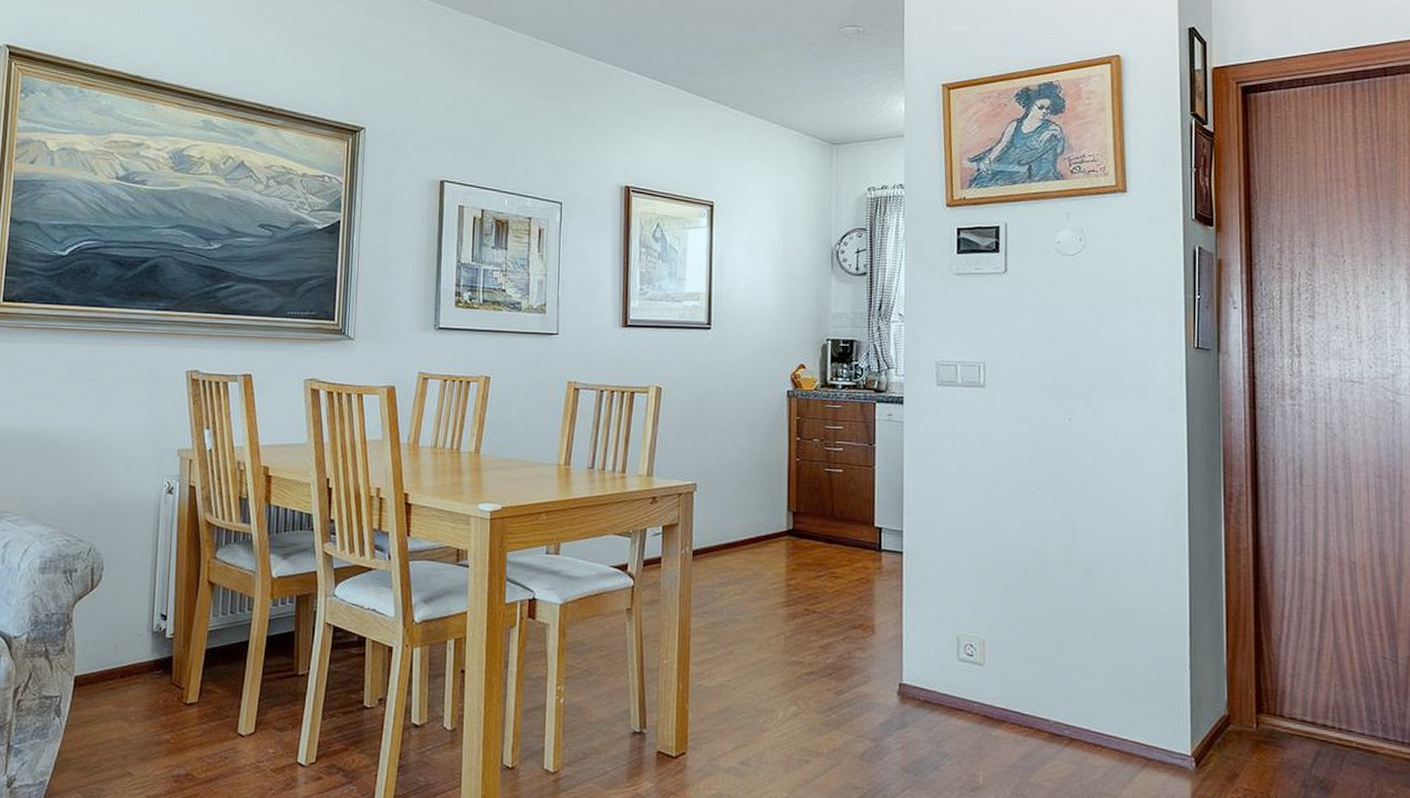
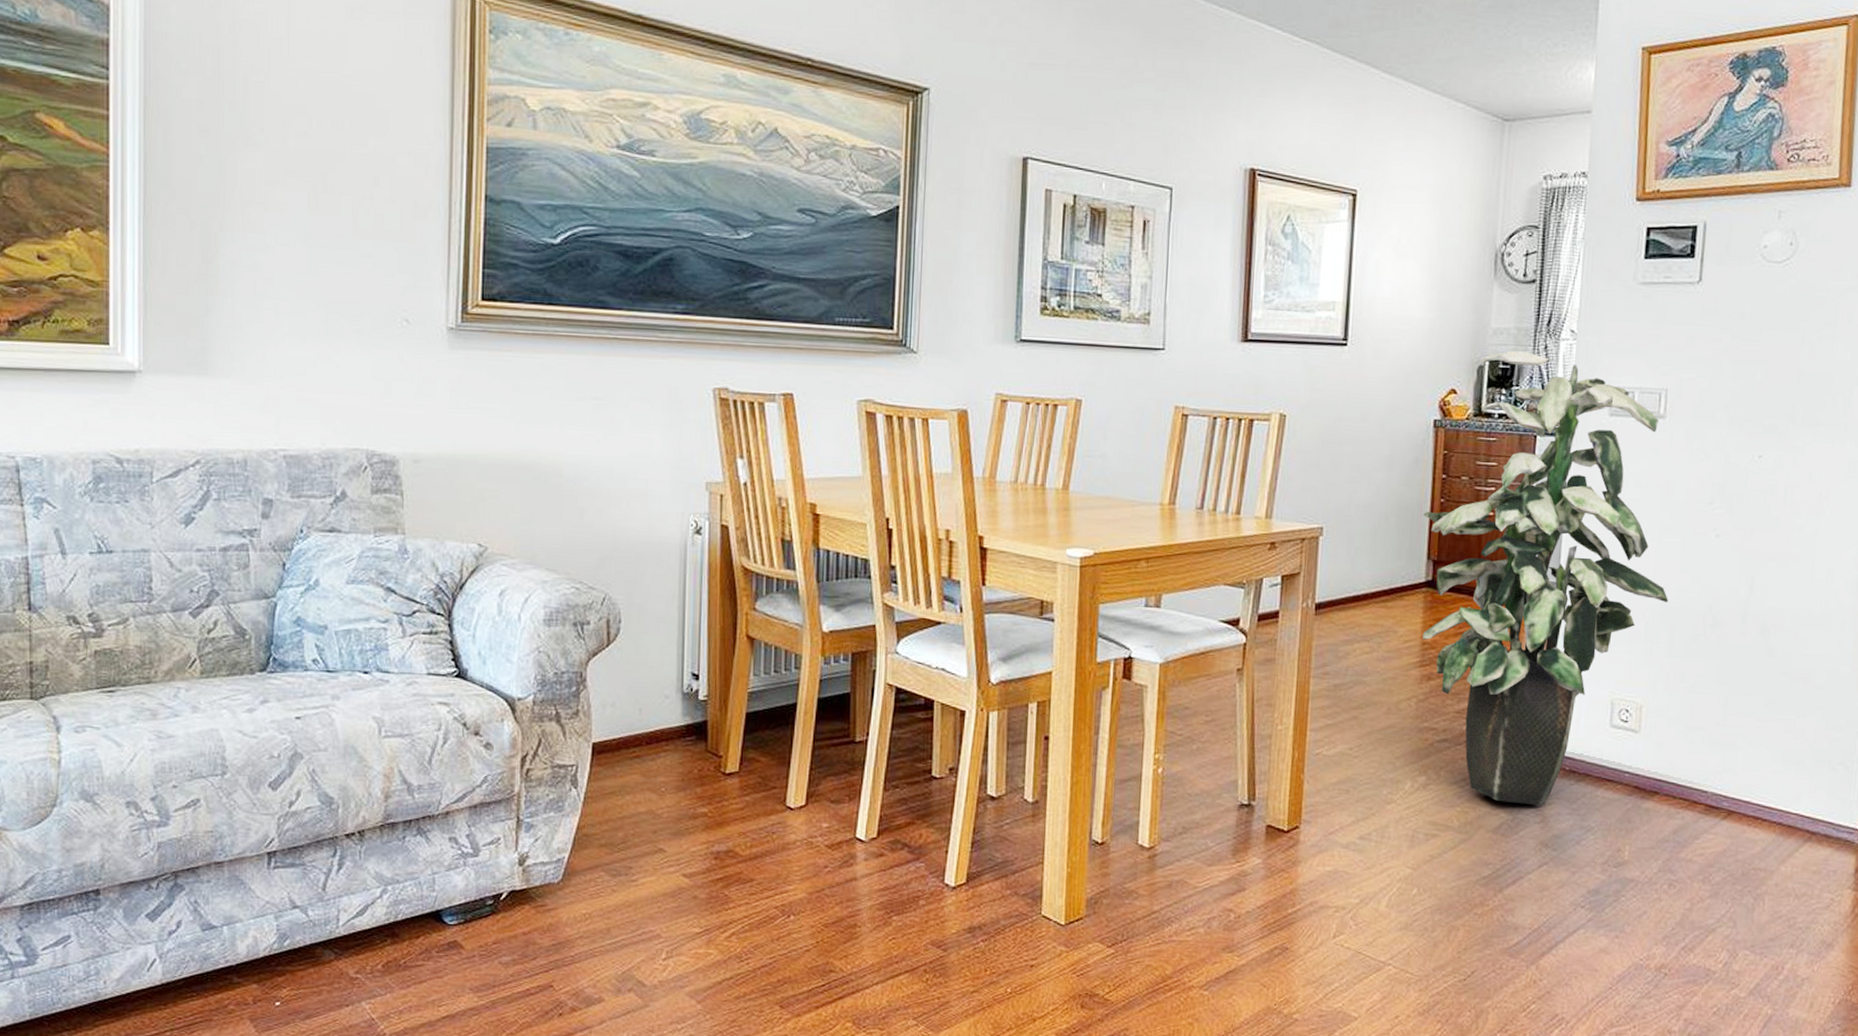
indoor plant: none [782,332,1000,734] -> present [1422,351,1668,806]

